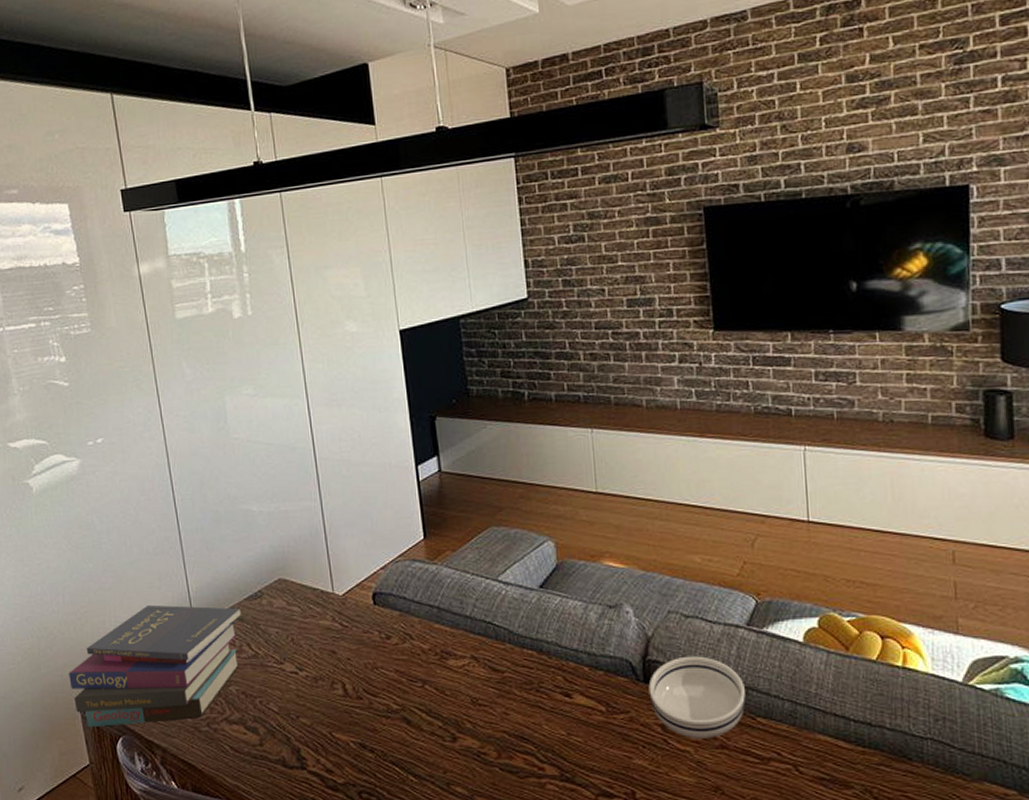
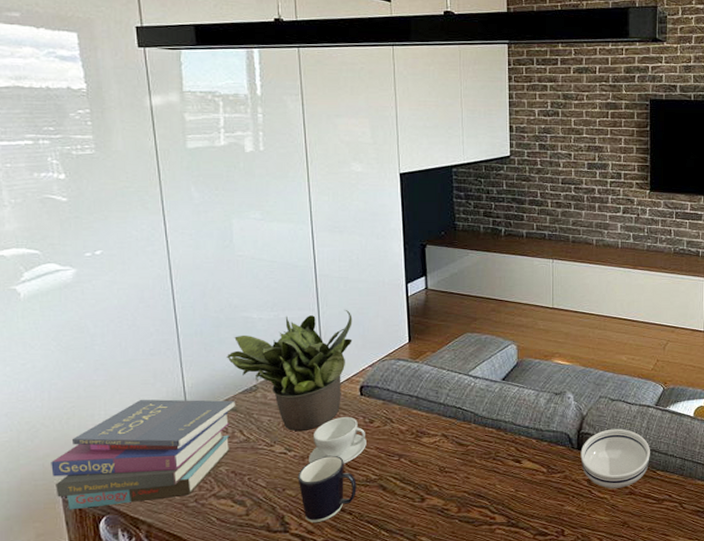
potted plant: none [229,498,361,647] -> present [227,309,353,432]
mug: none [311,677,377,759] -> present [297,455,357,523]
teacup: none [322,631,385,689] -> present [309,417,366,464]

